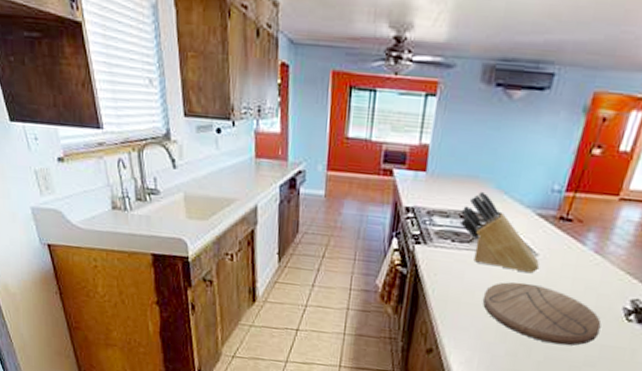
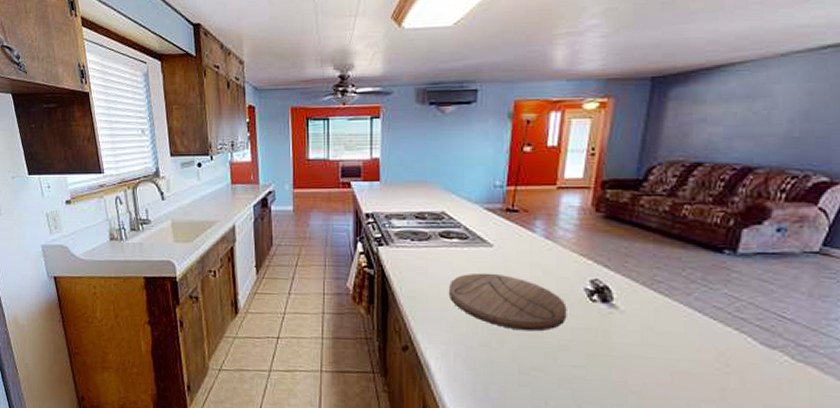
knife block: present [460,191,540,274] -> none [415,193,497,264]

